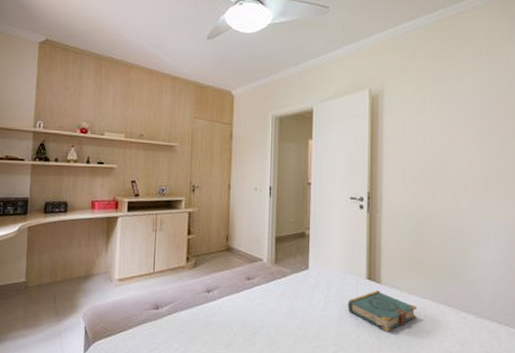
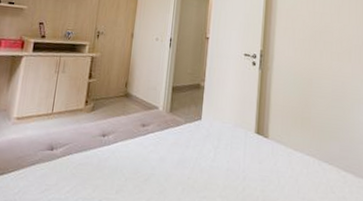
book: present [347,291,418,331] -> none [235,145,301,186]

